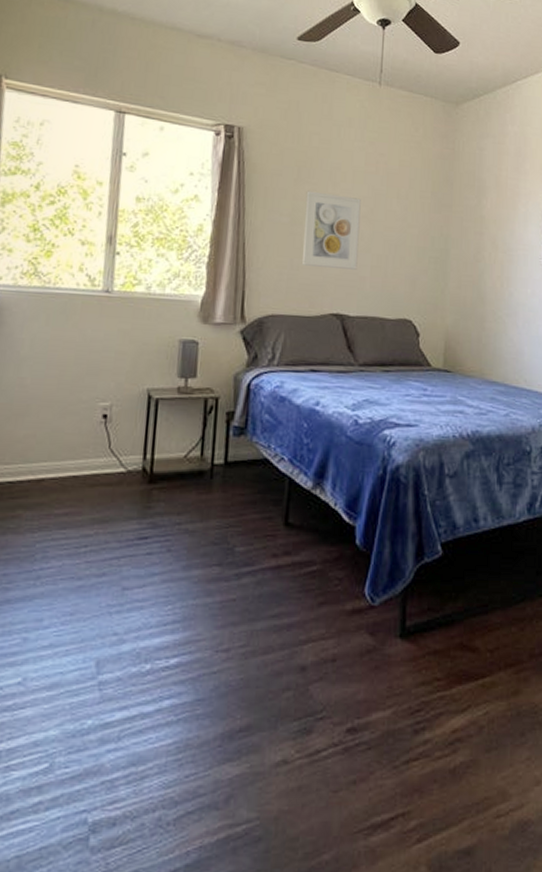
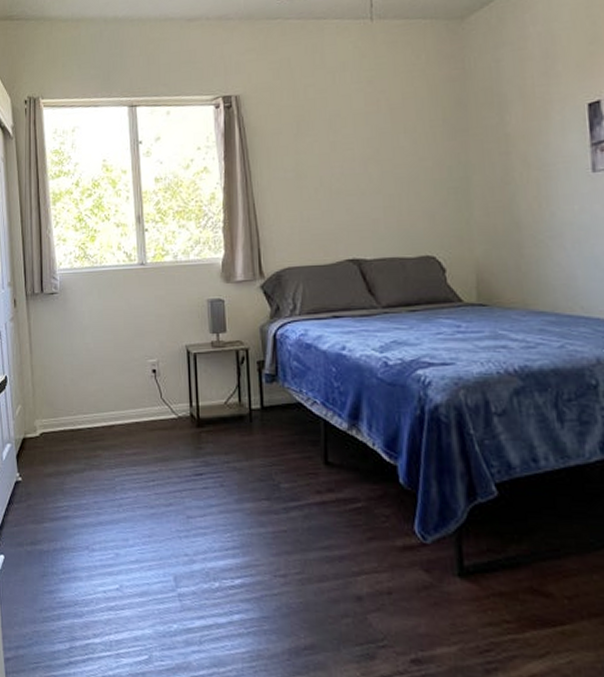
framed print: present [302,190,361,270] -> none [308,141,369,216]

